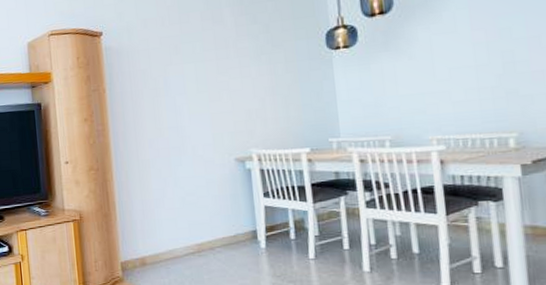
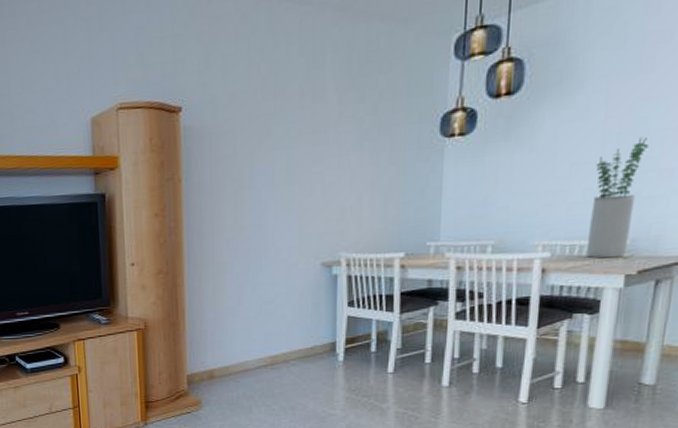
vase: none [472,45,518,151] -> present [585,138,648,259]

